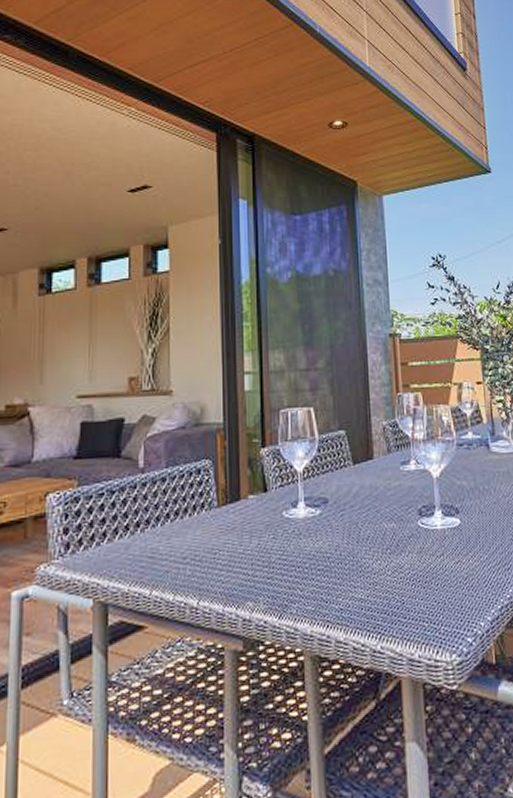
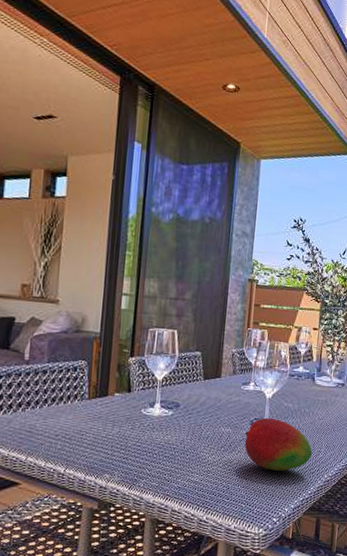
fruit: none [414,502,503,573] -> present [244,417,312,471]

